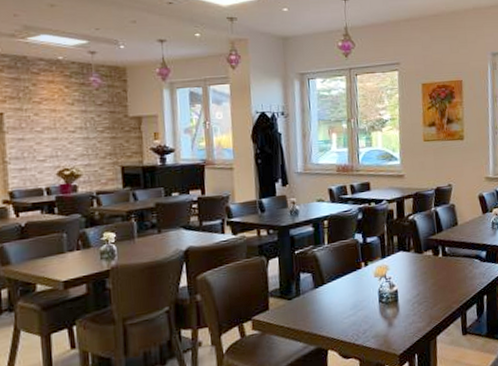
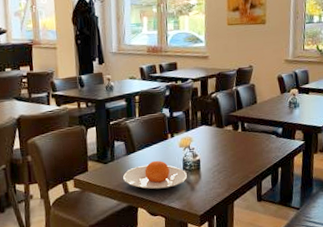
plate: none [309,293,385,327] -> present [122,160,188,189]

